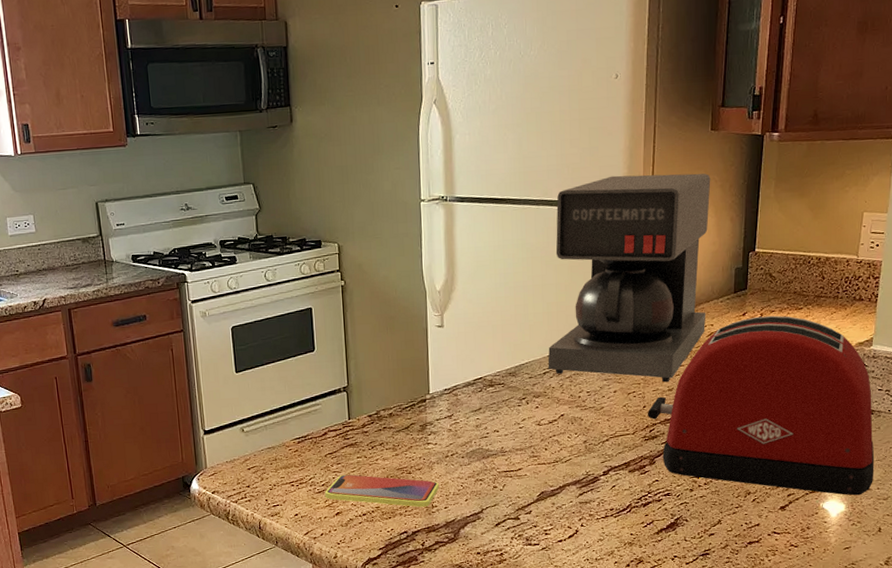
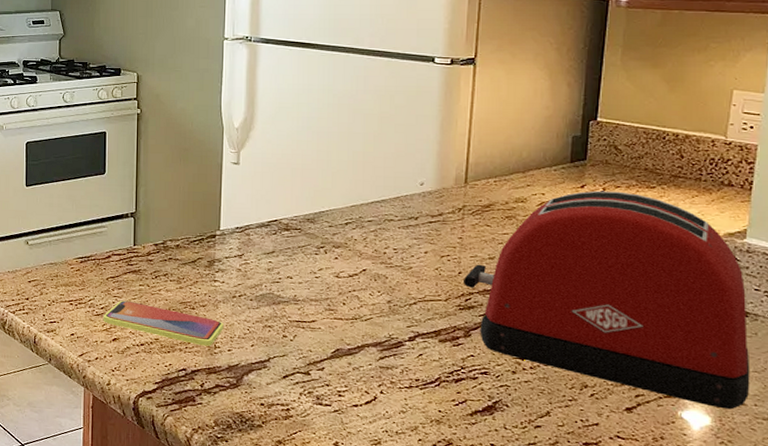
coffee maker: present [548,173,711,383] -> none [350,29,545,250]

